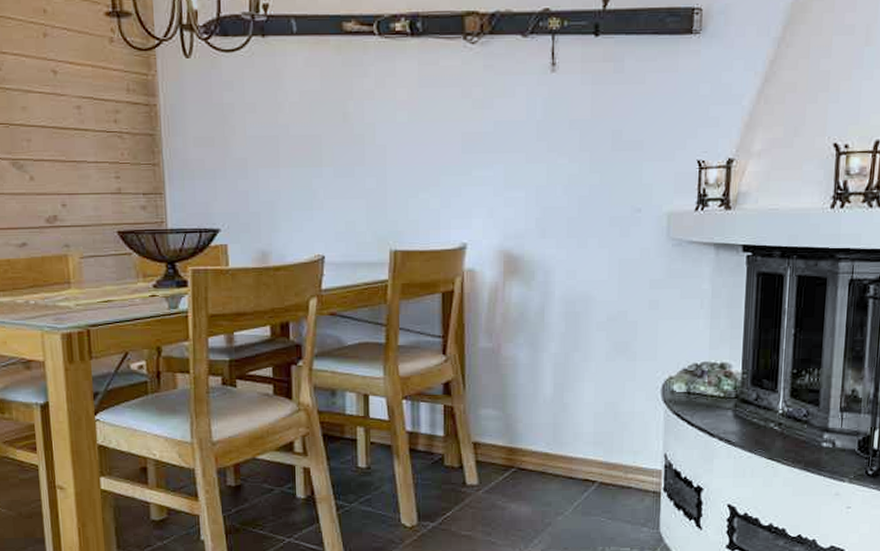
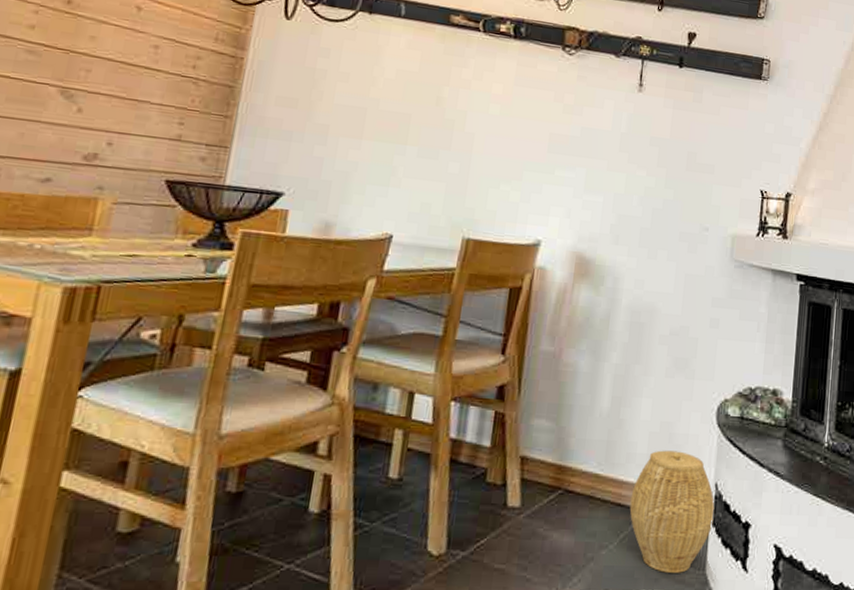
woven basket: none [581,428,665,533] -> present [629,450,715,573]

